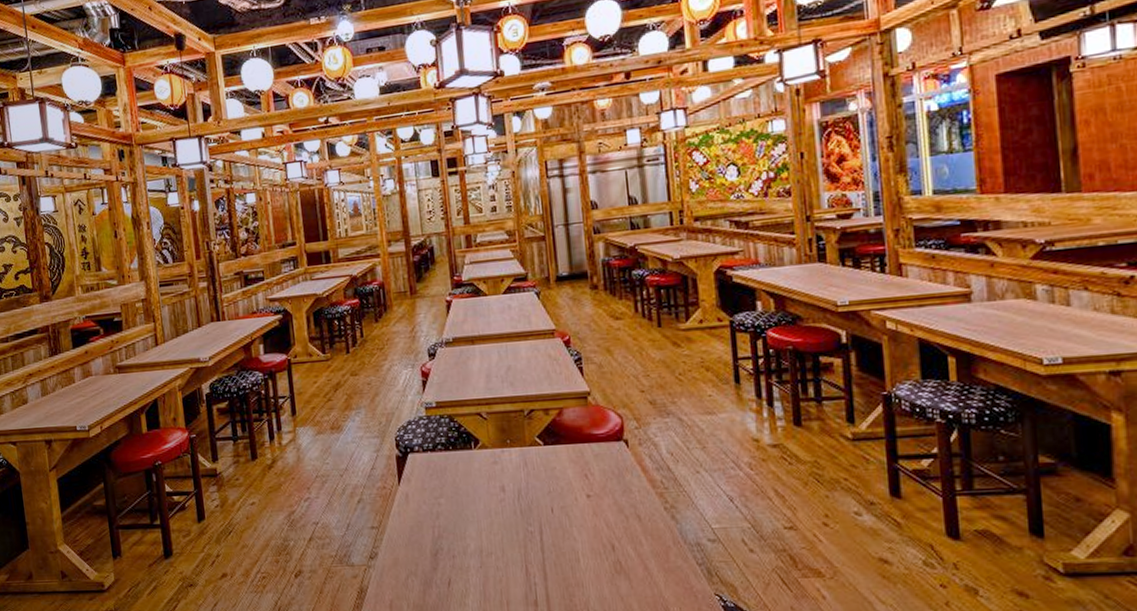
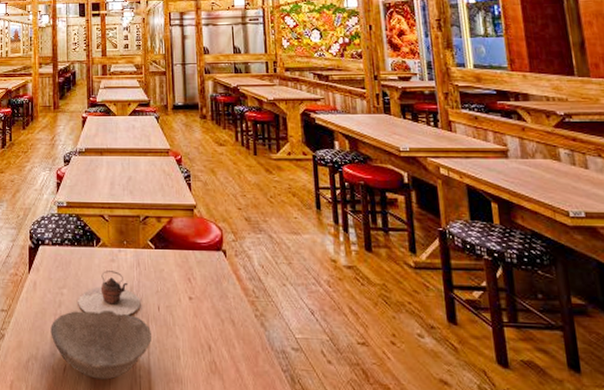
bowl: none [429,516,546,591] -> present [50,310,151,380]
teapot: none [458,474,531,522] -> present [78,271,141,316]

